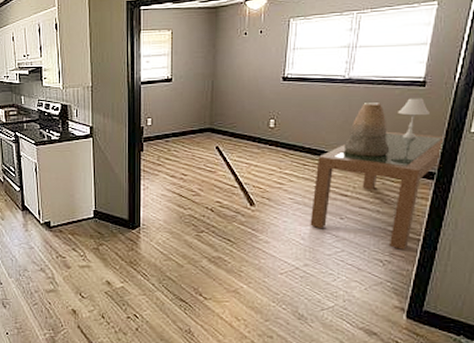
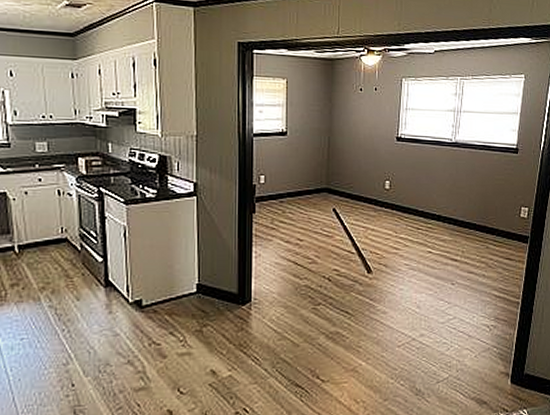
dining table: present [310,131,446,250] -> none [424,195,535,314]
decorative urn: present [343,103,390,157] -> none [452,167,492,221]
table lamp: present [398,98,431,139] -> none [497,164,523,204]

